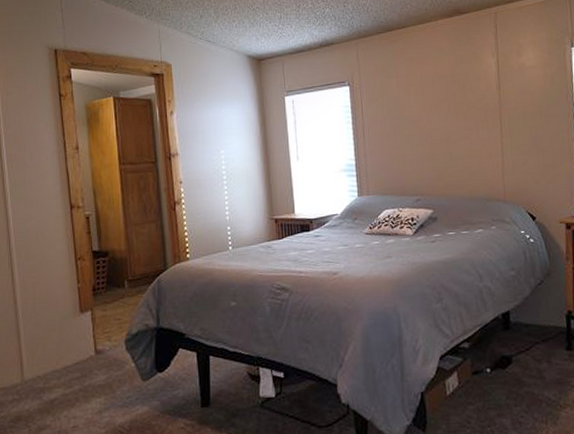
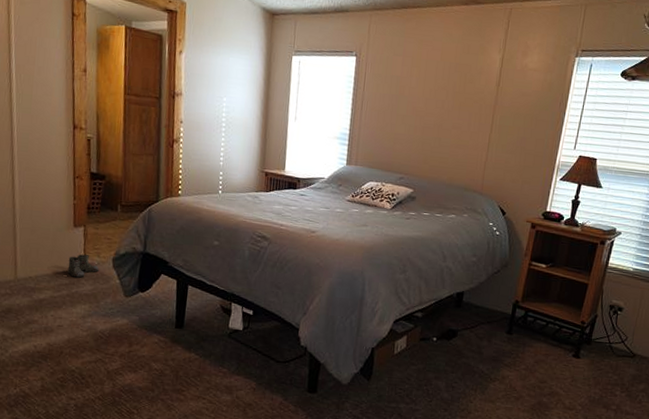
boots: none [78,341,111,369] -> present [67,254,99,278]

